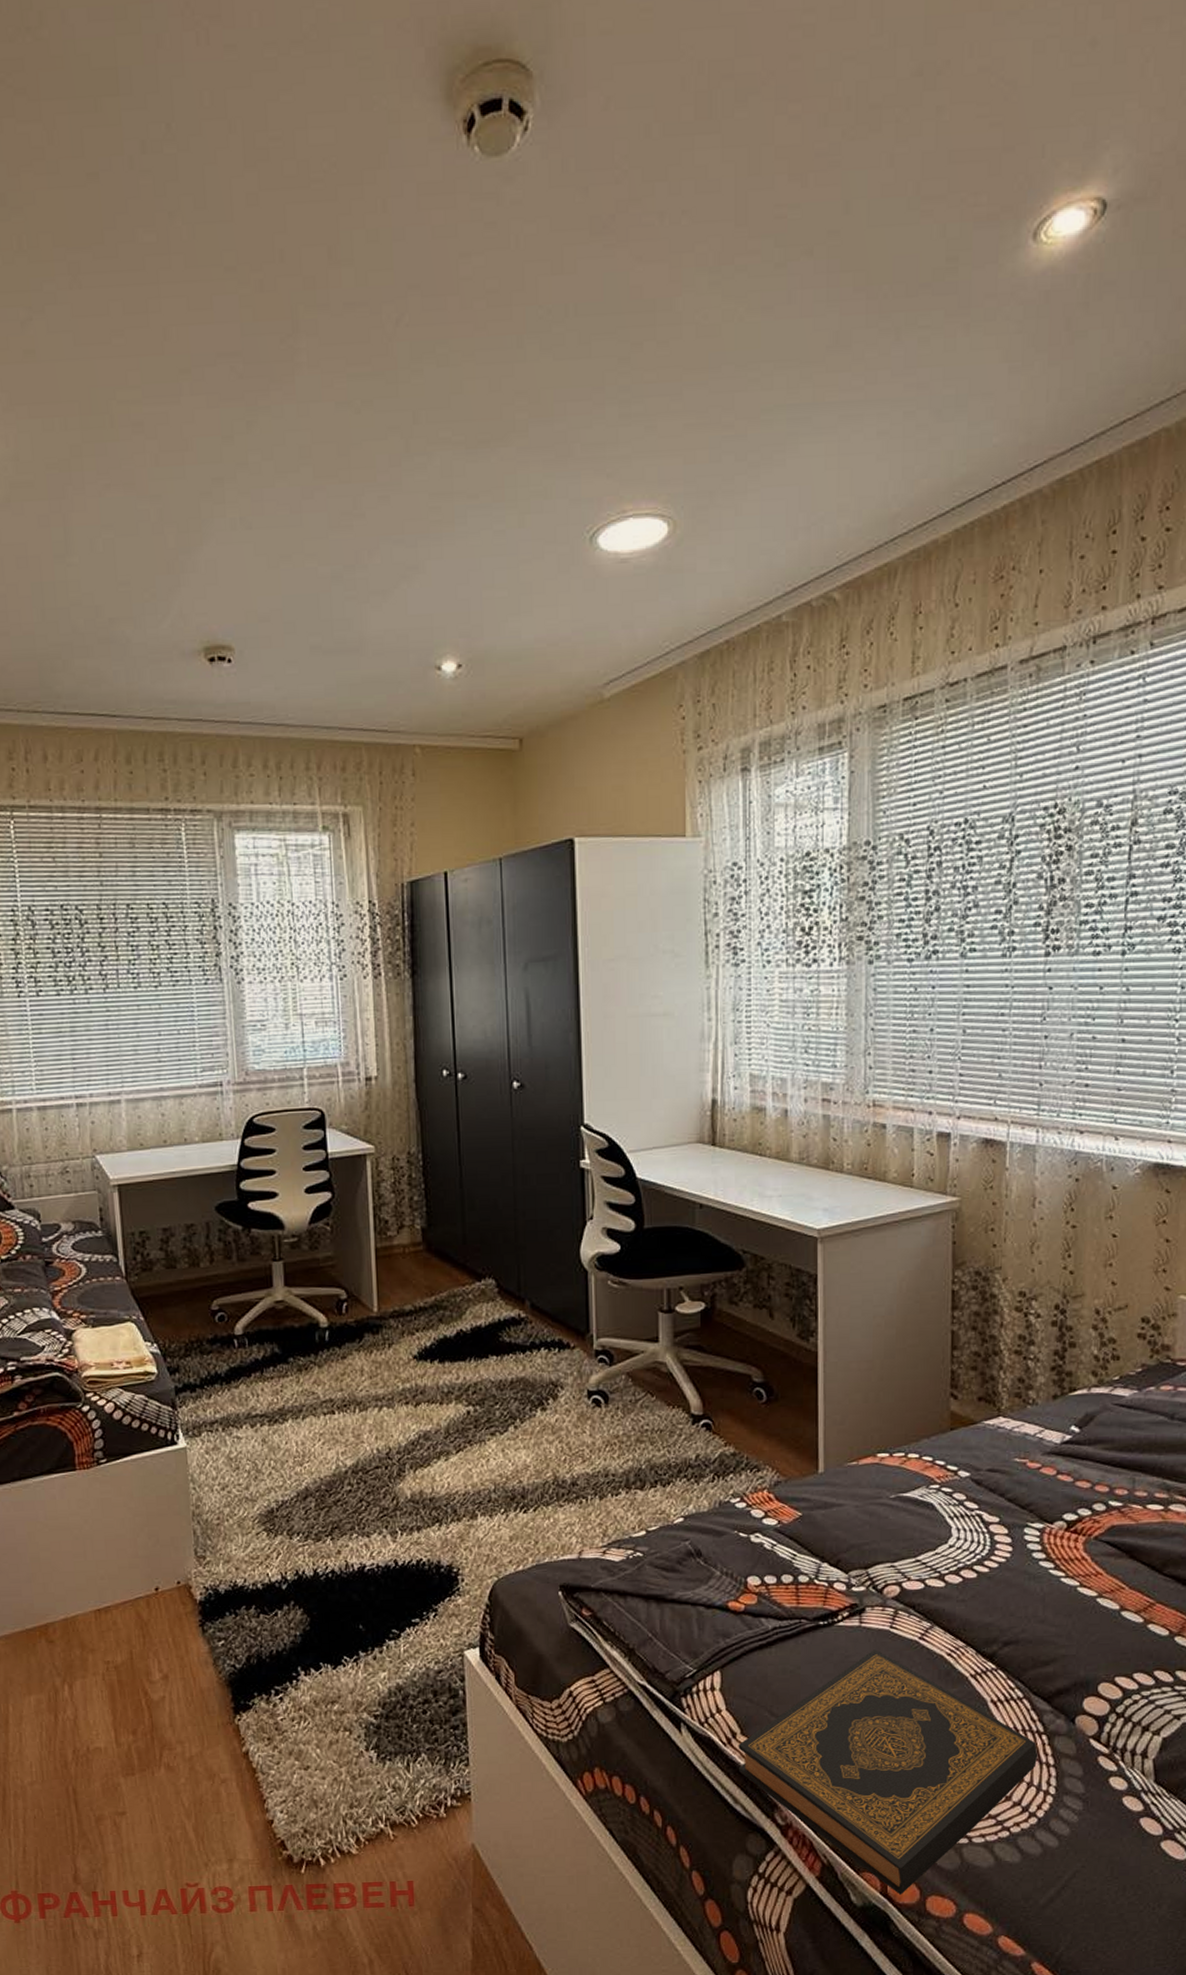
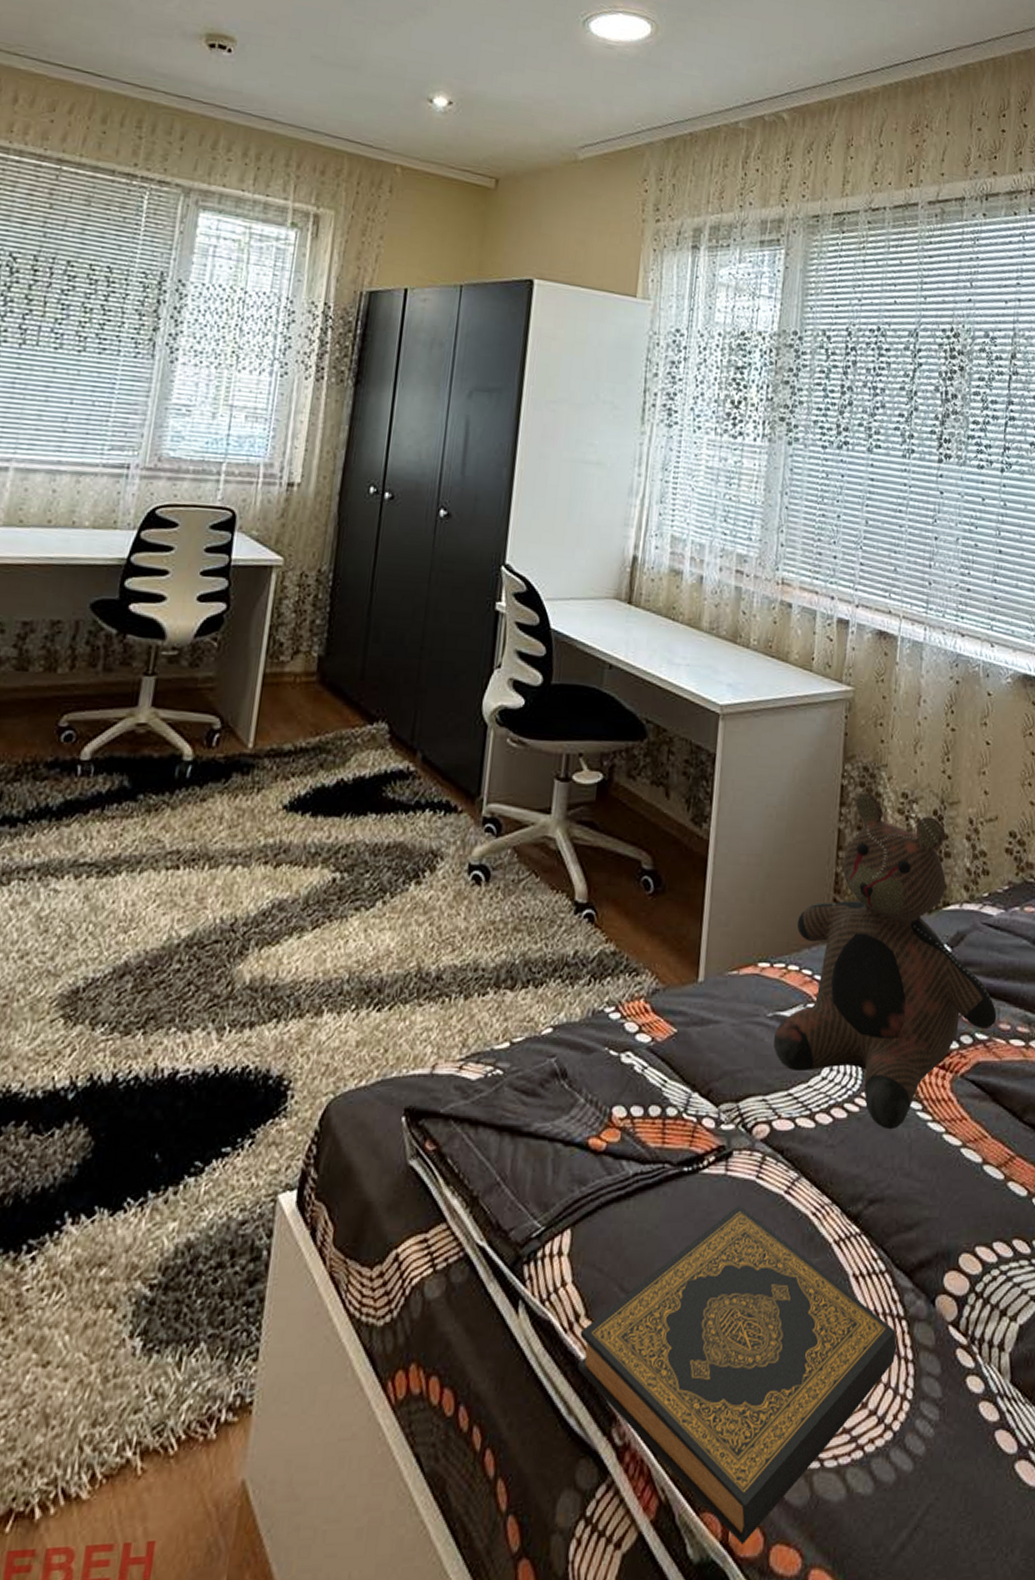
teddy bear: none [899,1295,1132,1586] -> present [774,792,997,1130]

